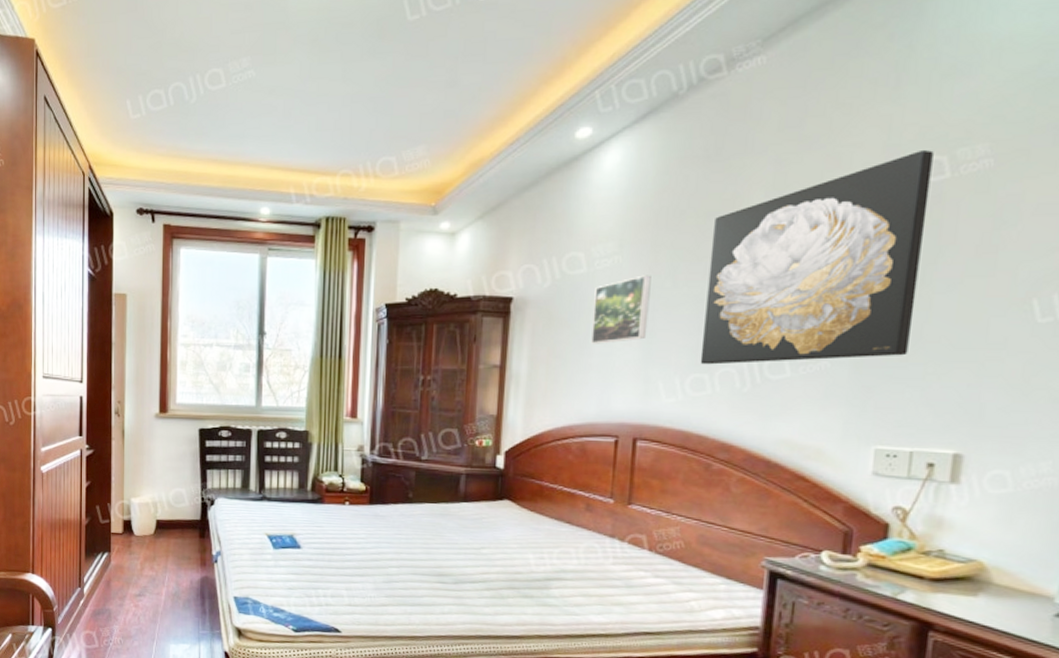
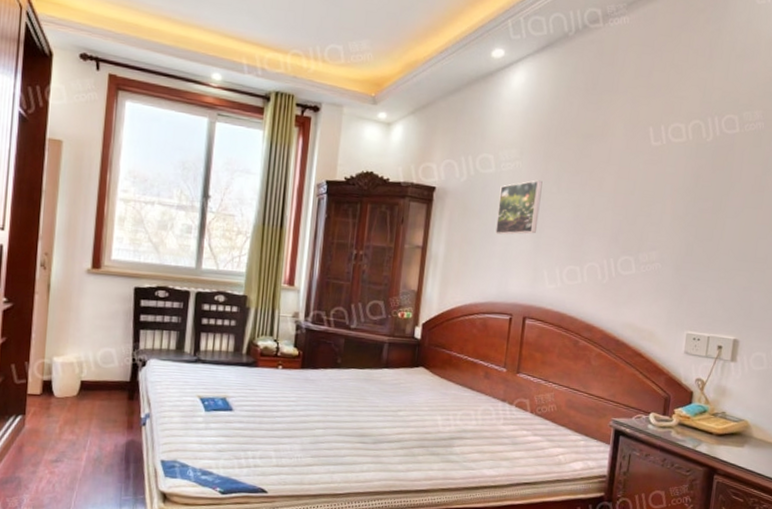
wall art: present [700,150,934,365] -> none [574,109,730,263]

